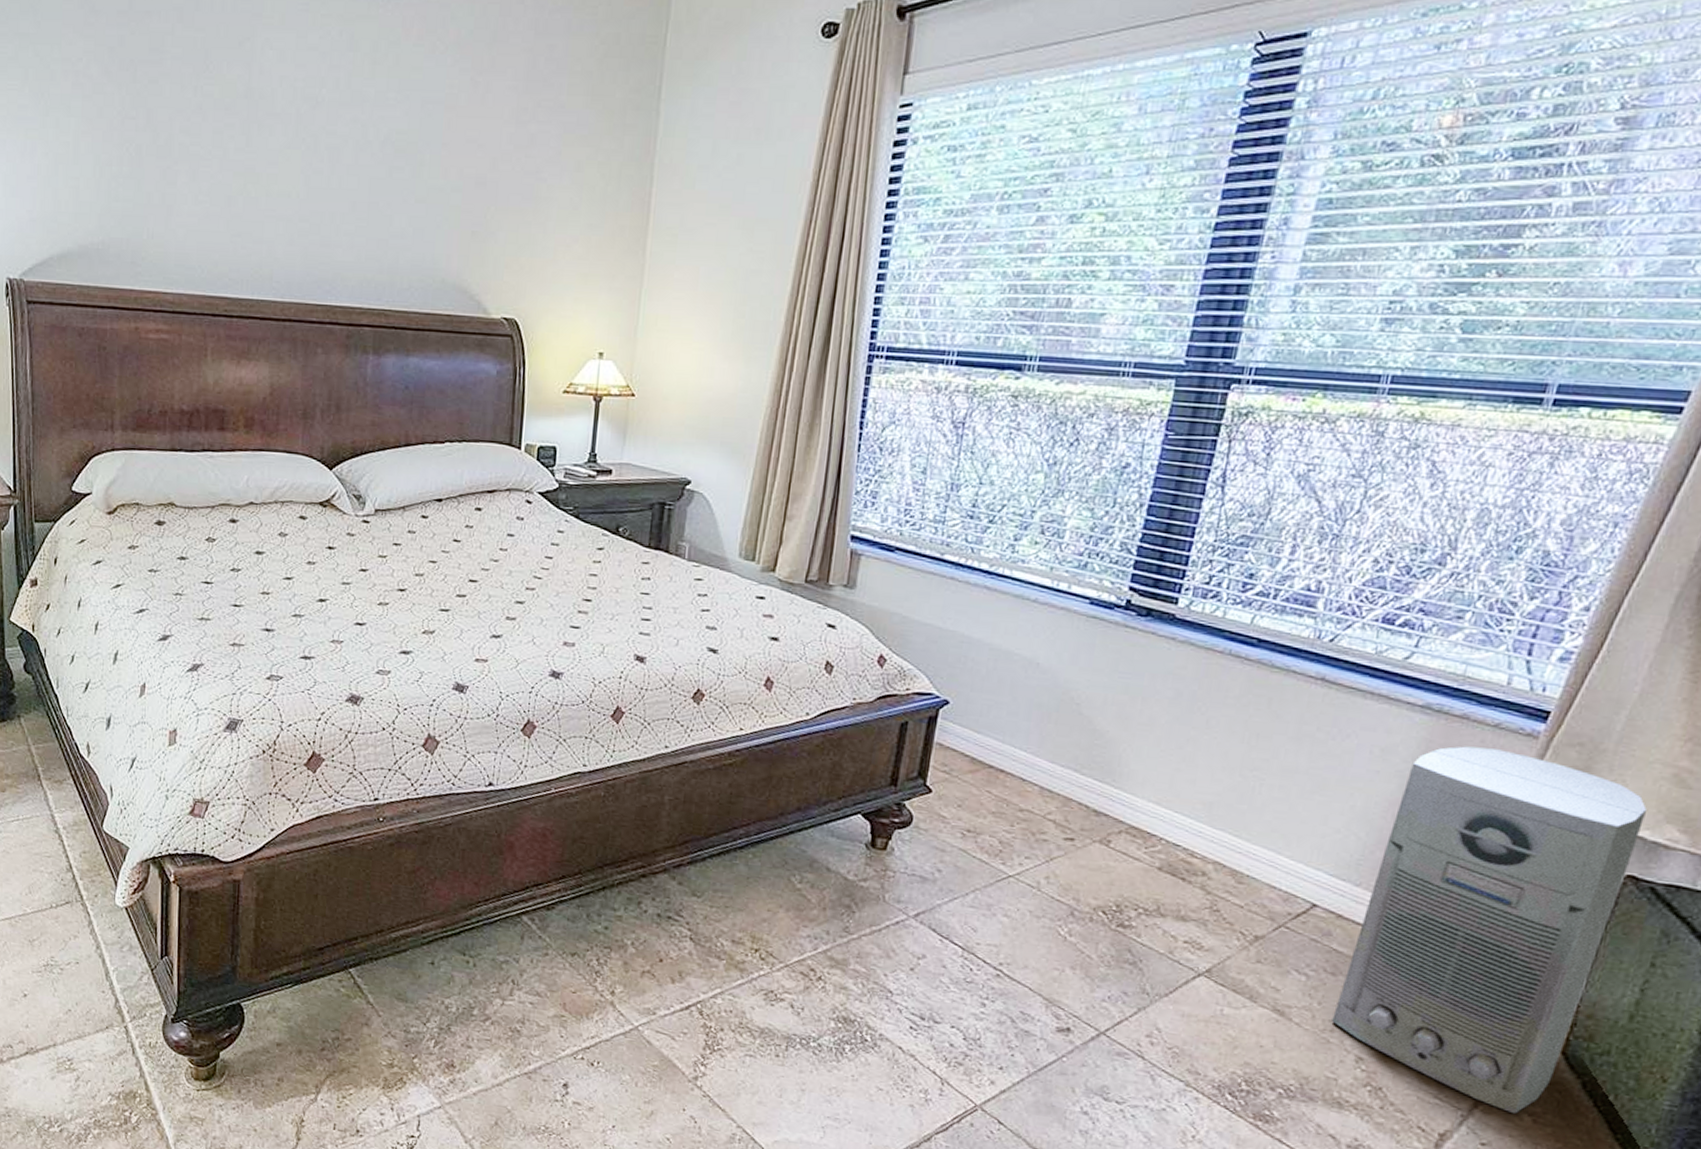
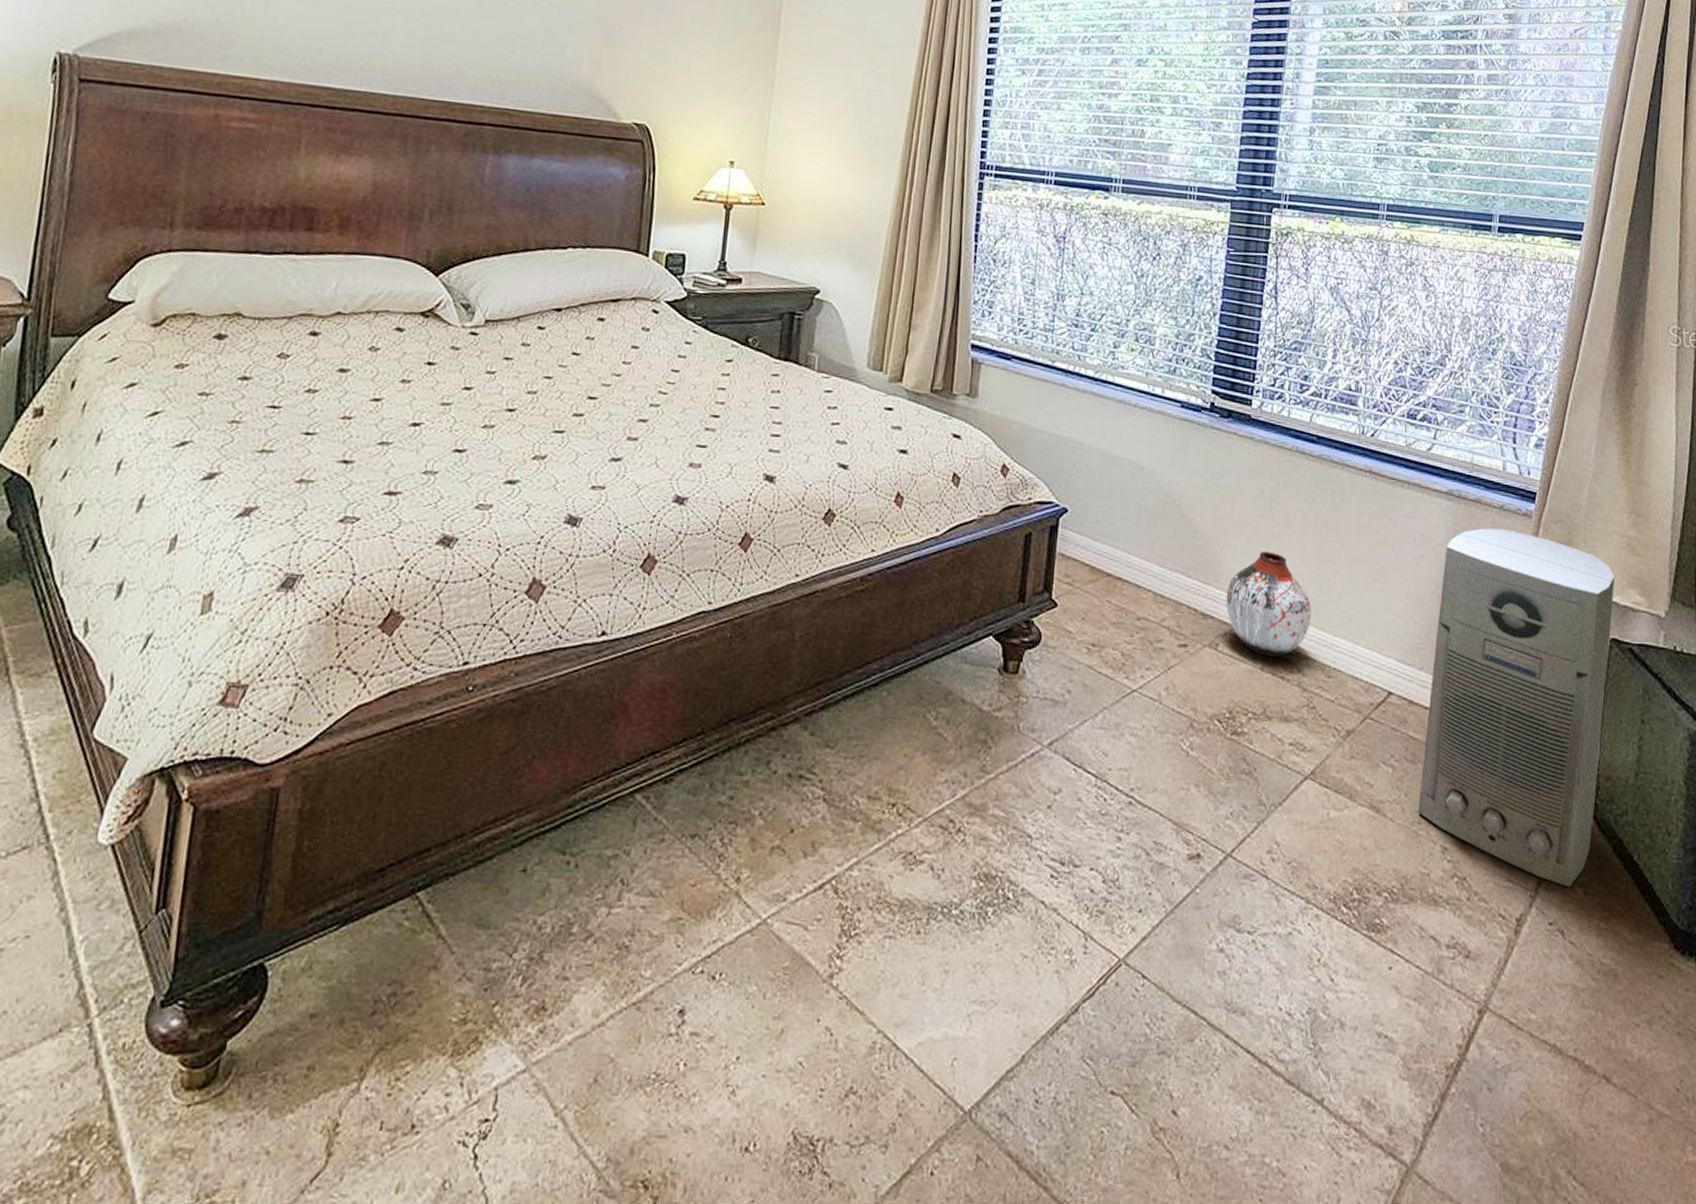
vase: none [1123,754,1228,859] -> present [1226,550,1311,657]

